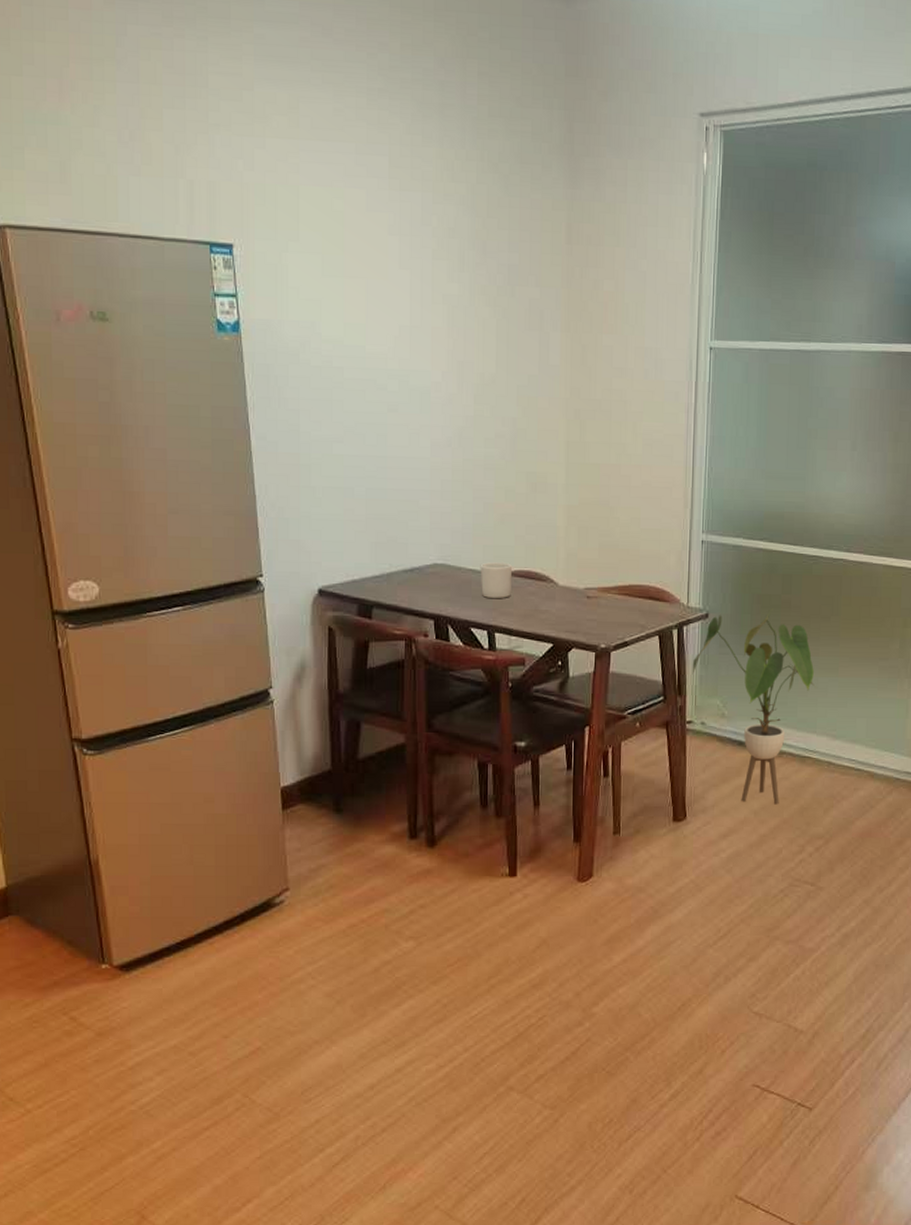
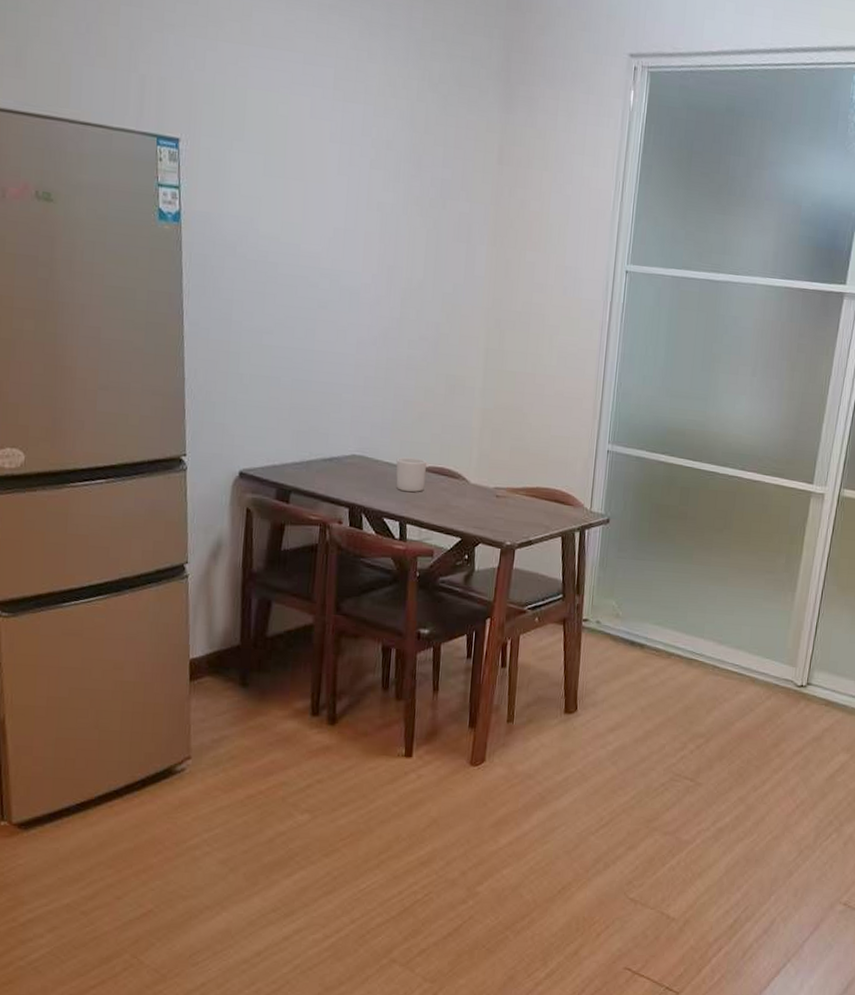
house plant: present [693,608,817,804] -> none [592,518,707,702]

